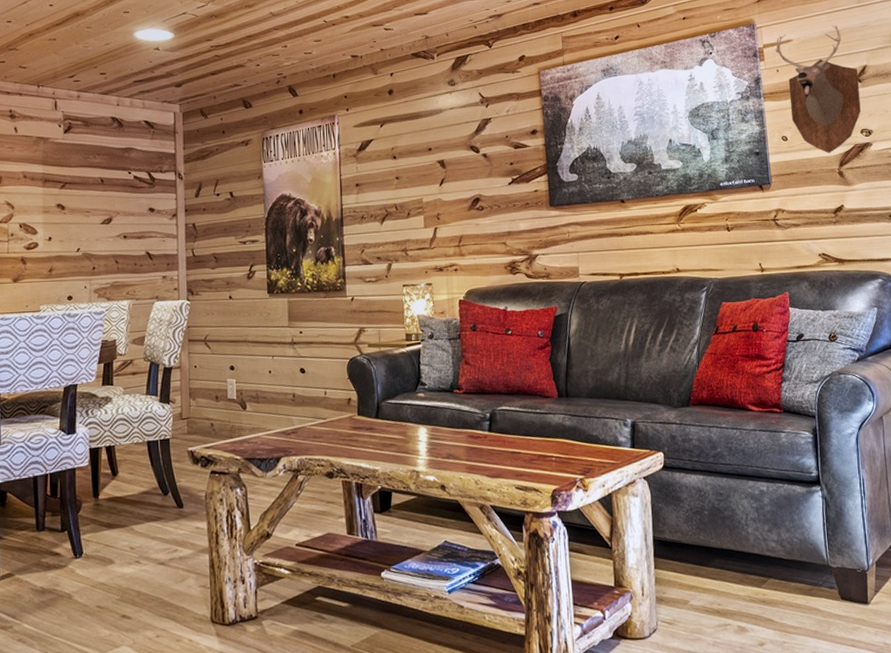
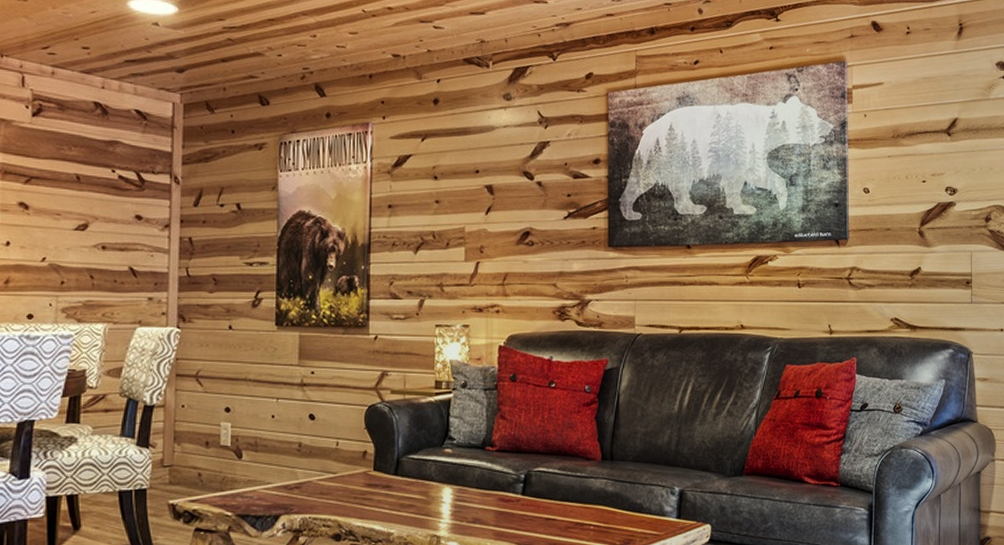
mounted trophy: present [774,25,861,153] -> none [864,71,949,210]

